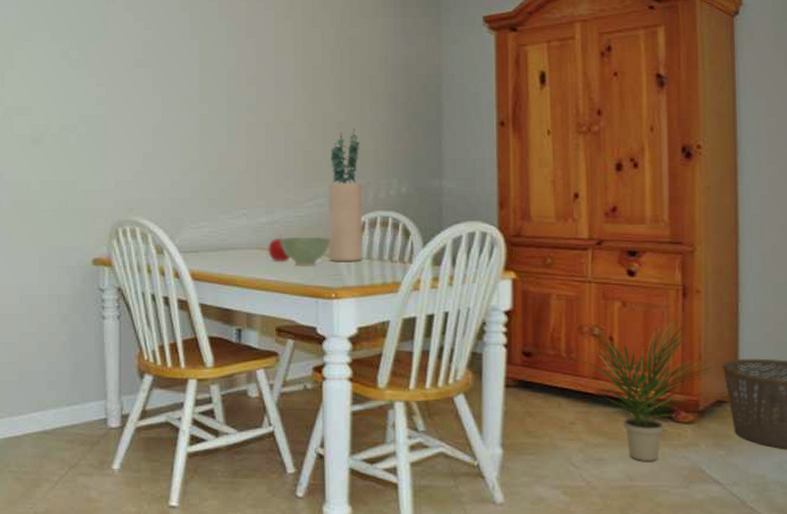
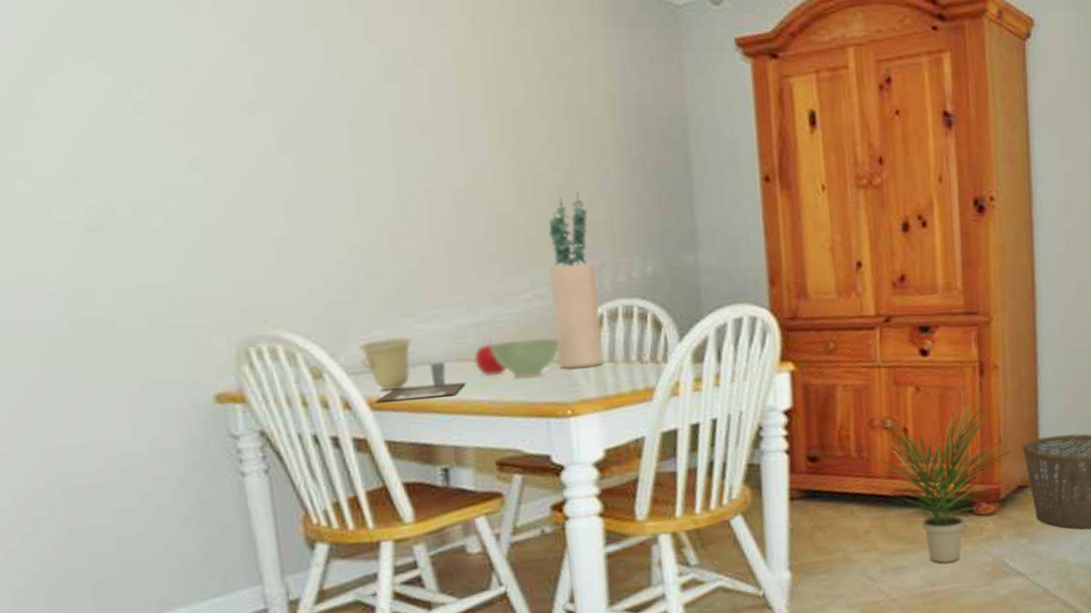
cup: none [190,227,226,267] -> present [359,335,413,391]
place setting: none [197,248,260,275] -> present [376,361,465,403]

